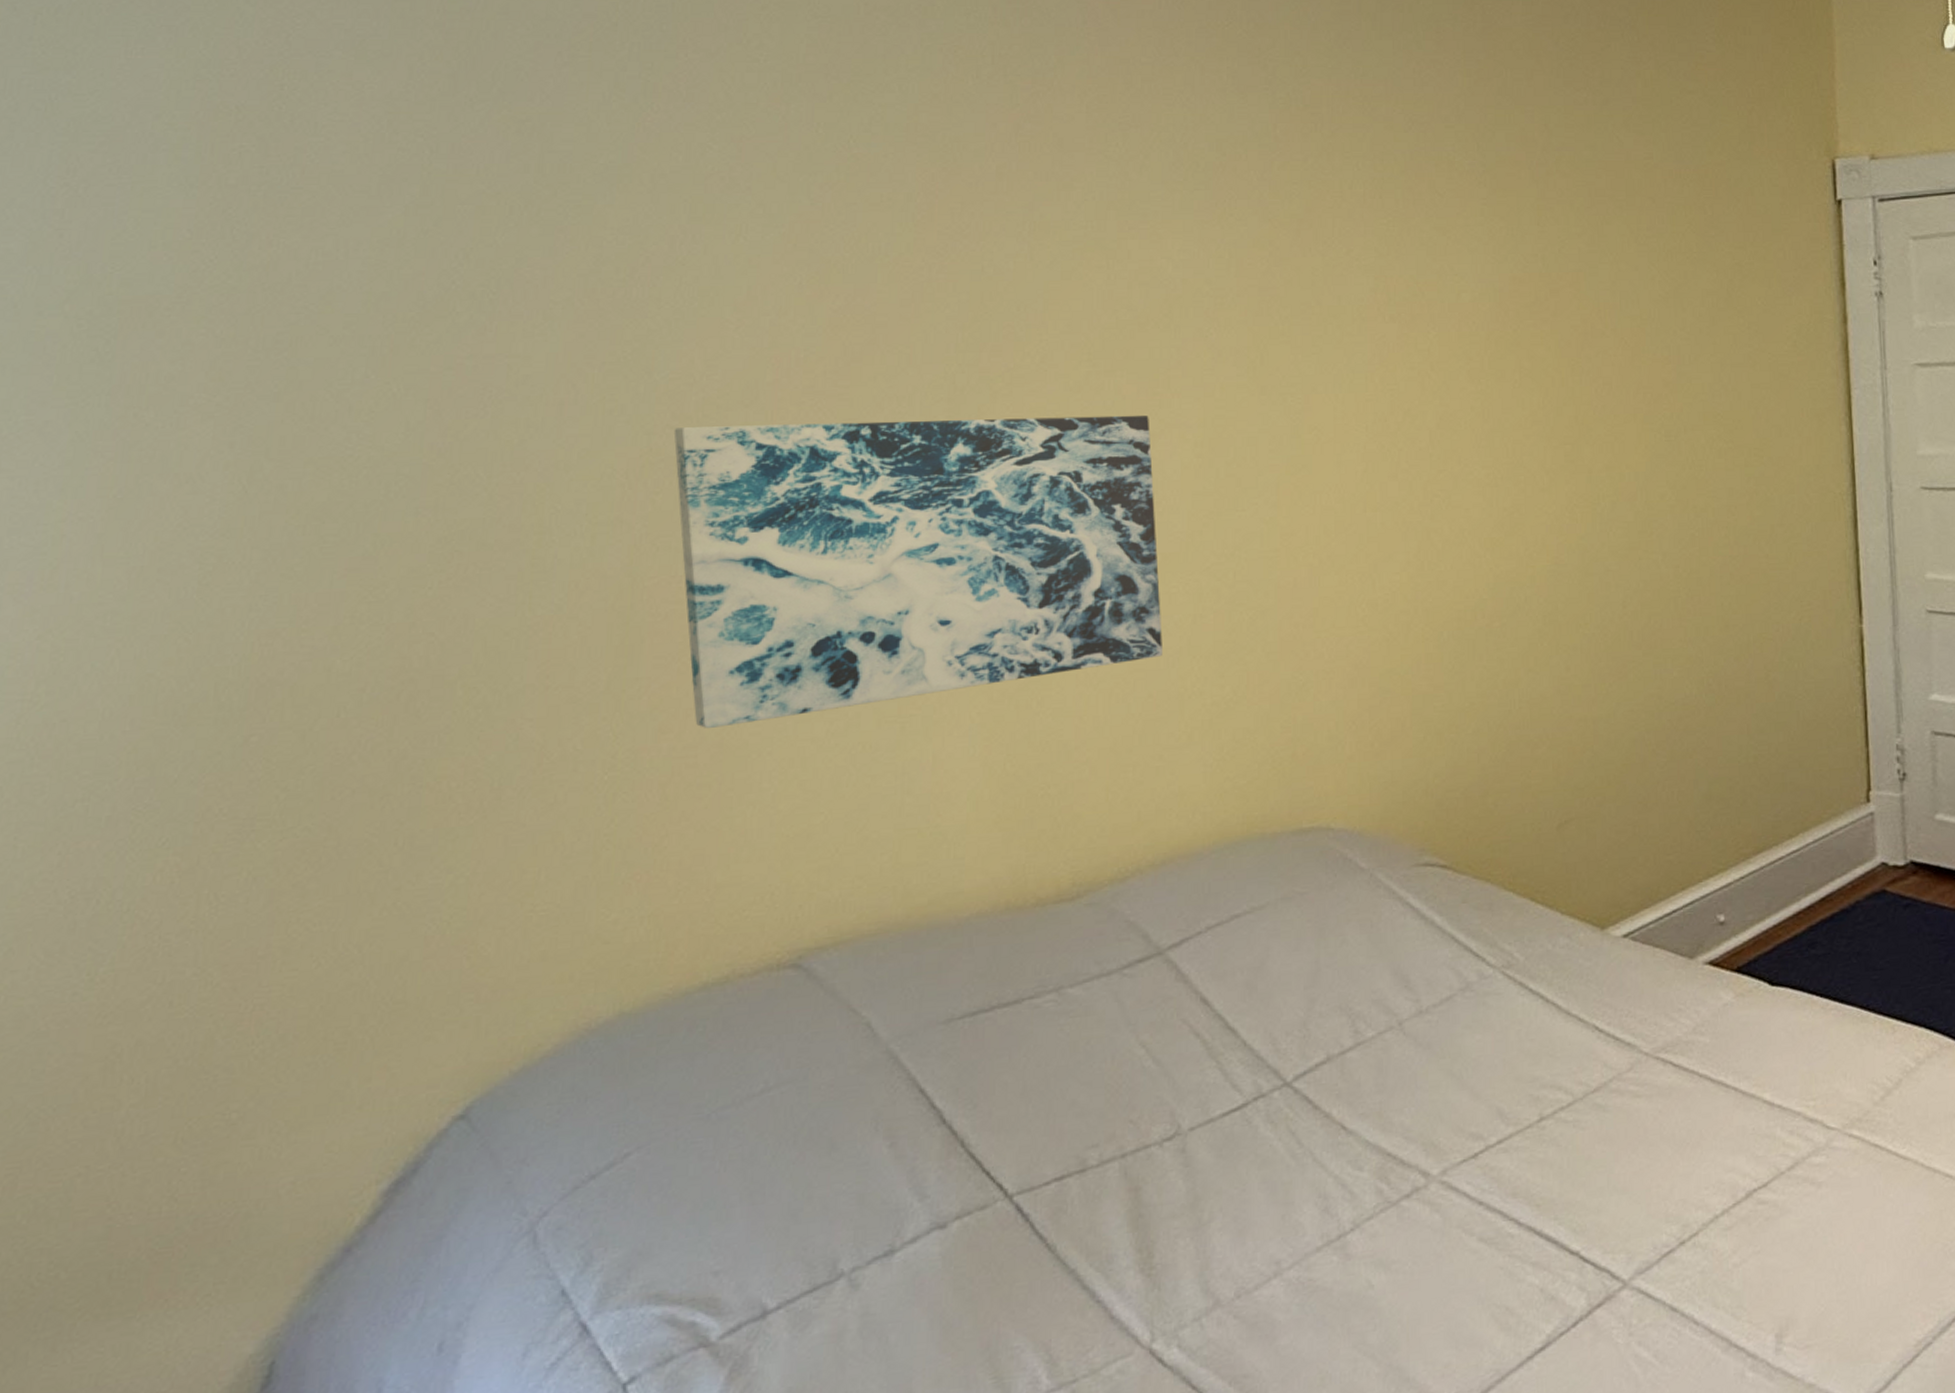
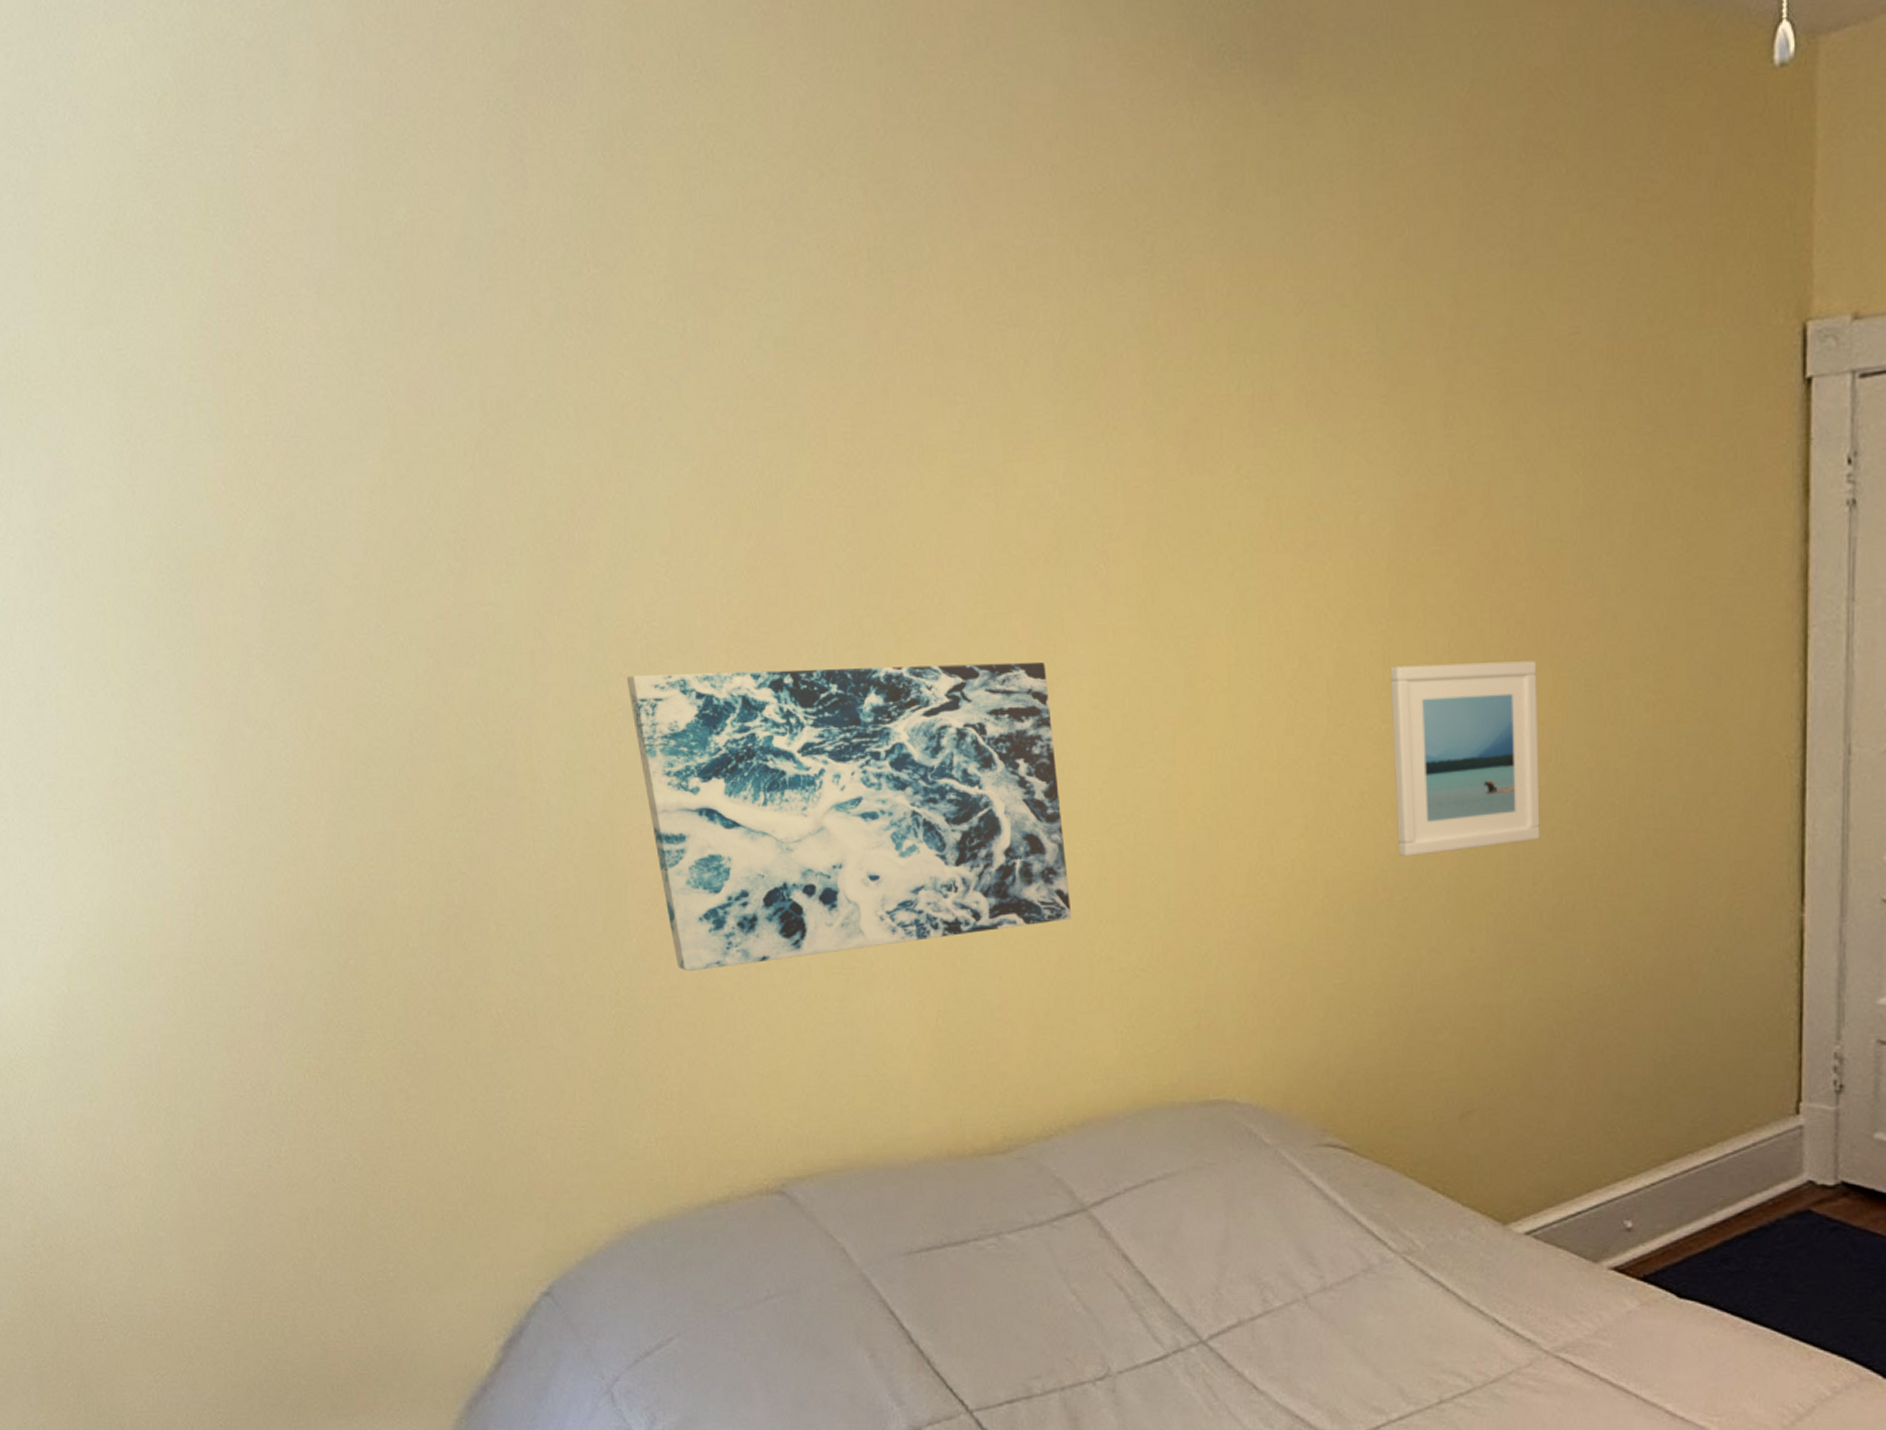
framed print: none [1489,415,1629,586] -> present [1390,661,1540,856]

